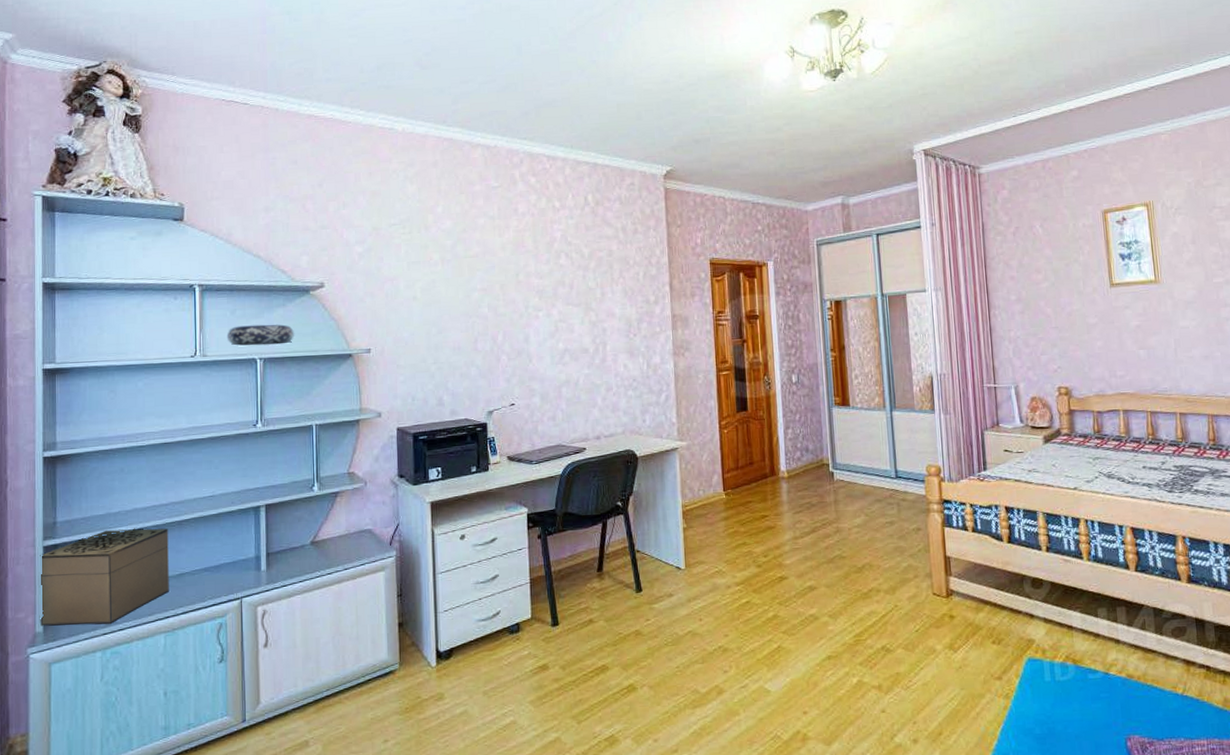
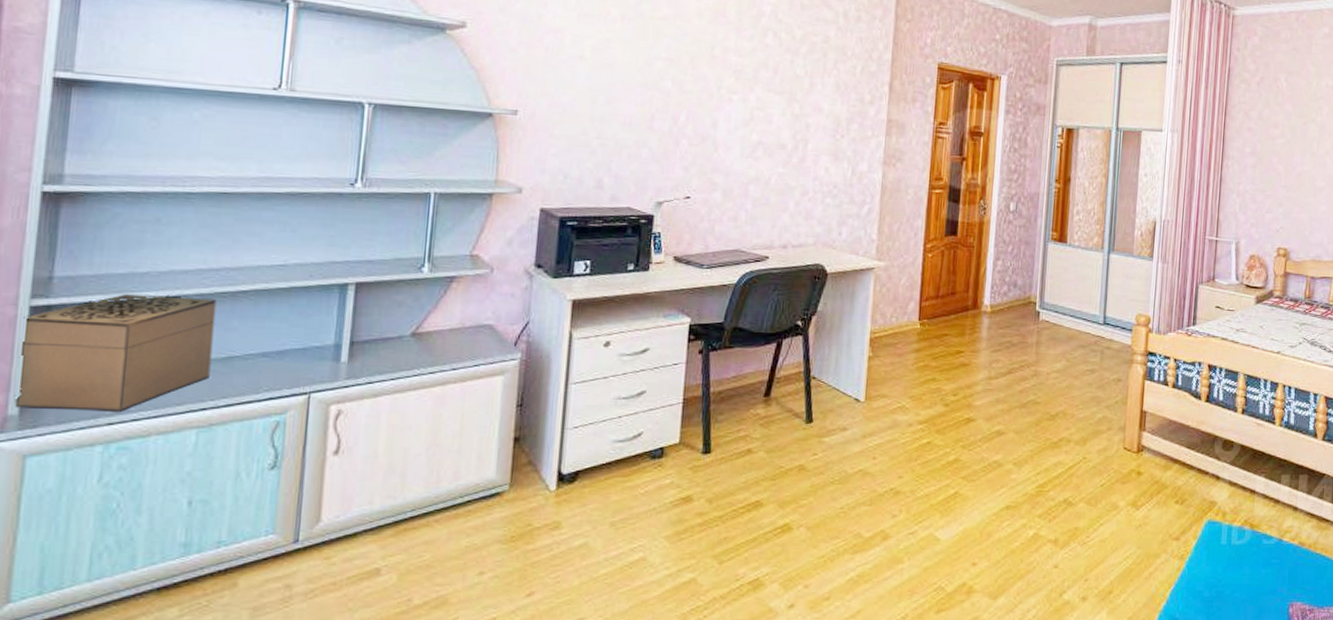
decorative bowl: present [226,324,294,347] -> none [326,59,419,90]

